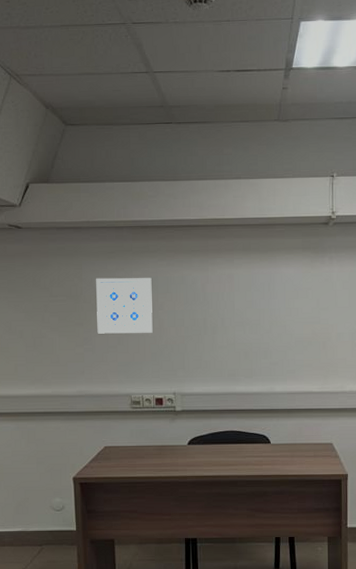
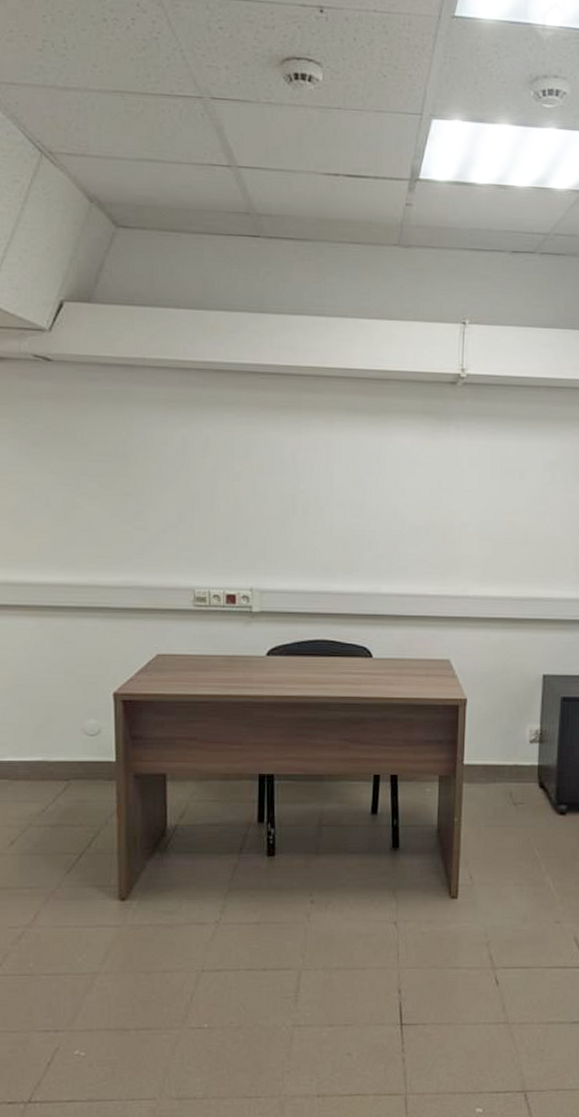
wall art: present [96,277,153,334] -> none [151,434,226,510]

